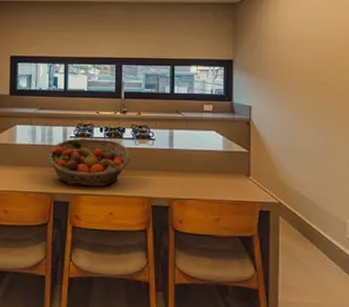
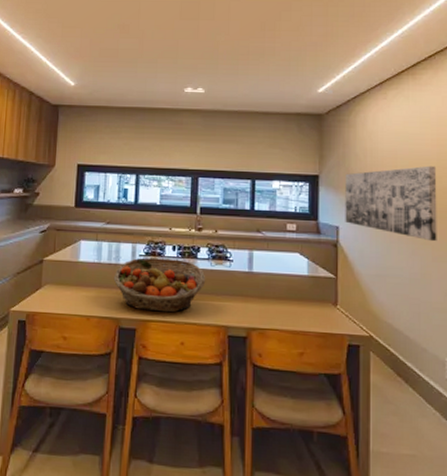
wall art: none [257,48,342,117] -> present [345,165,437,242]

